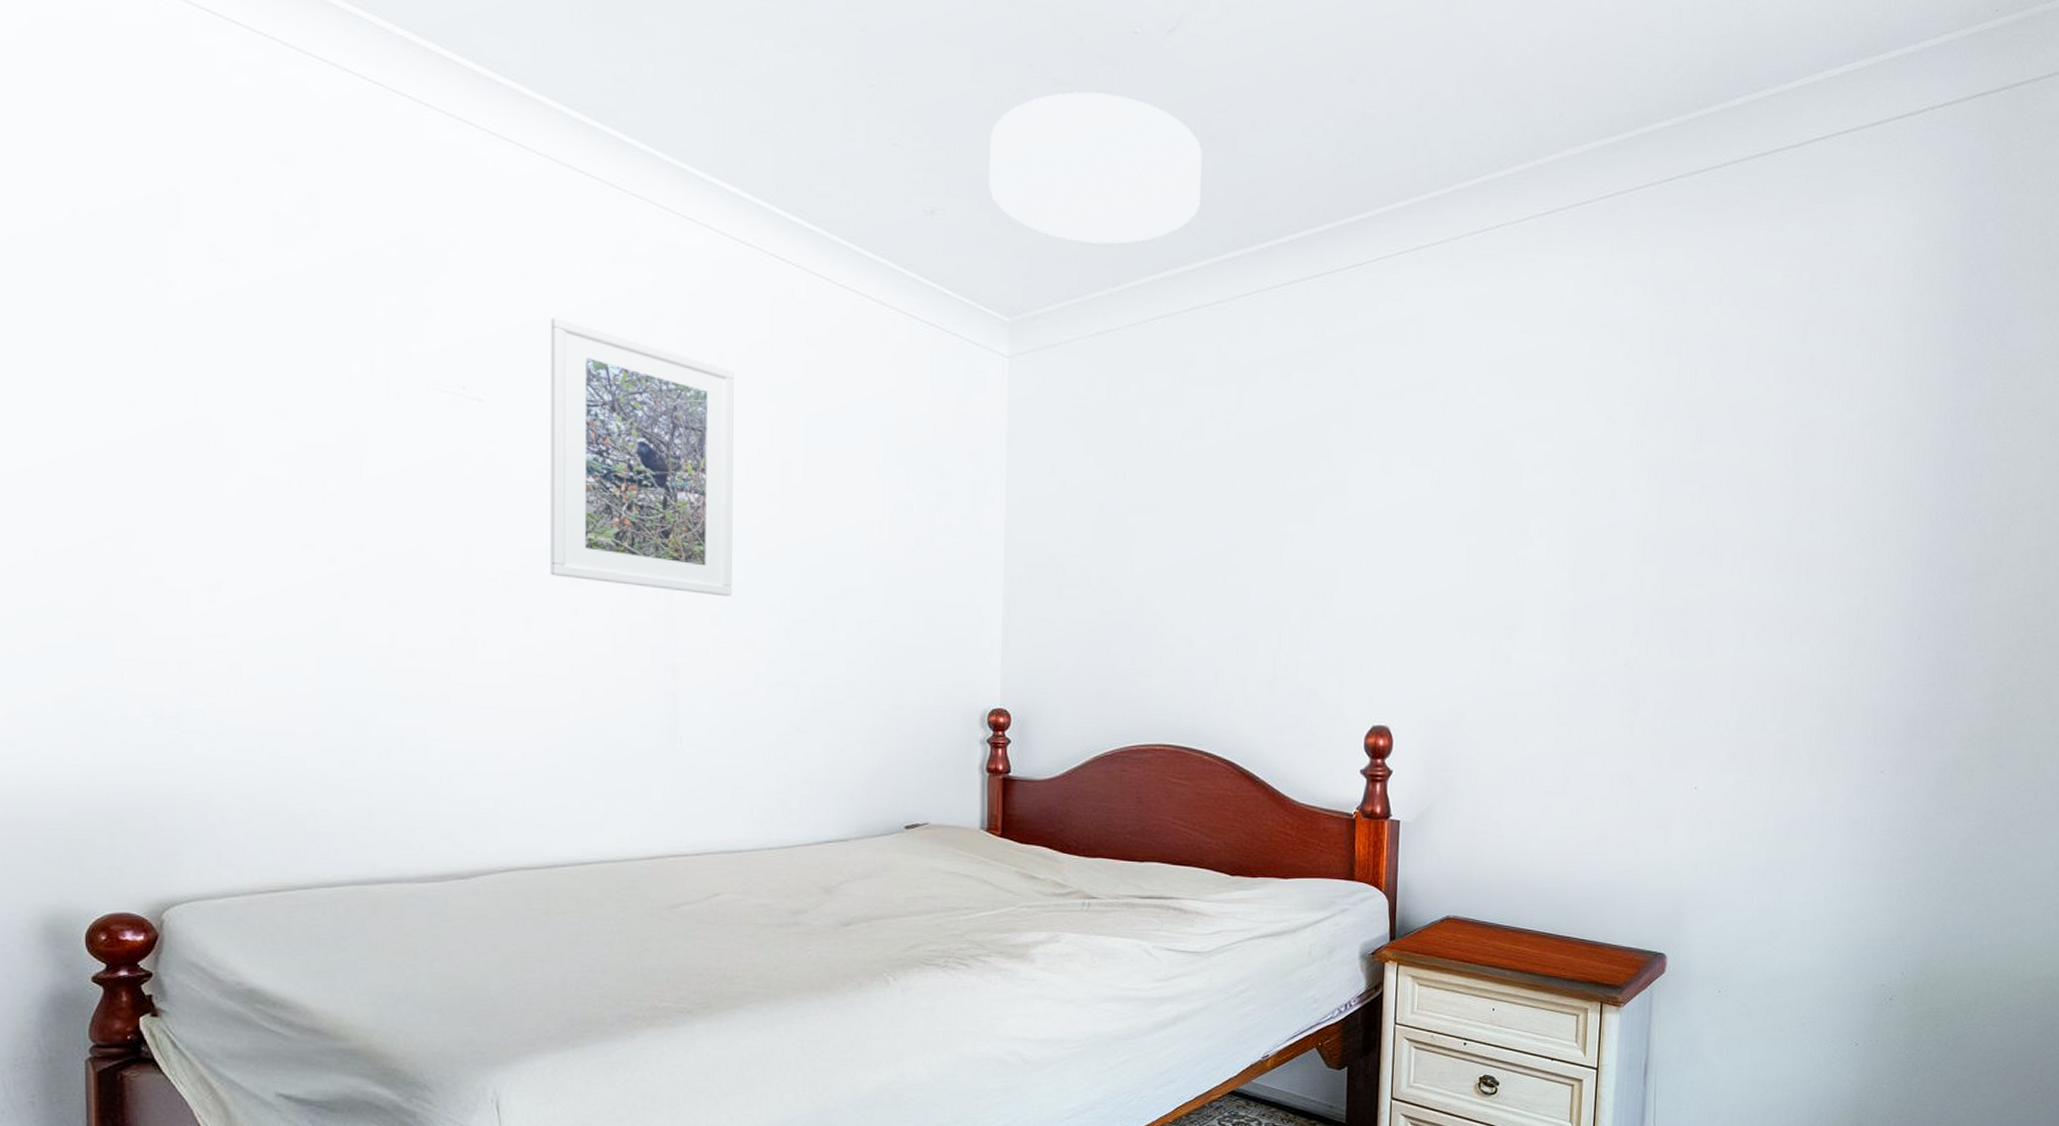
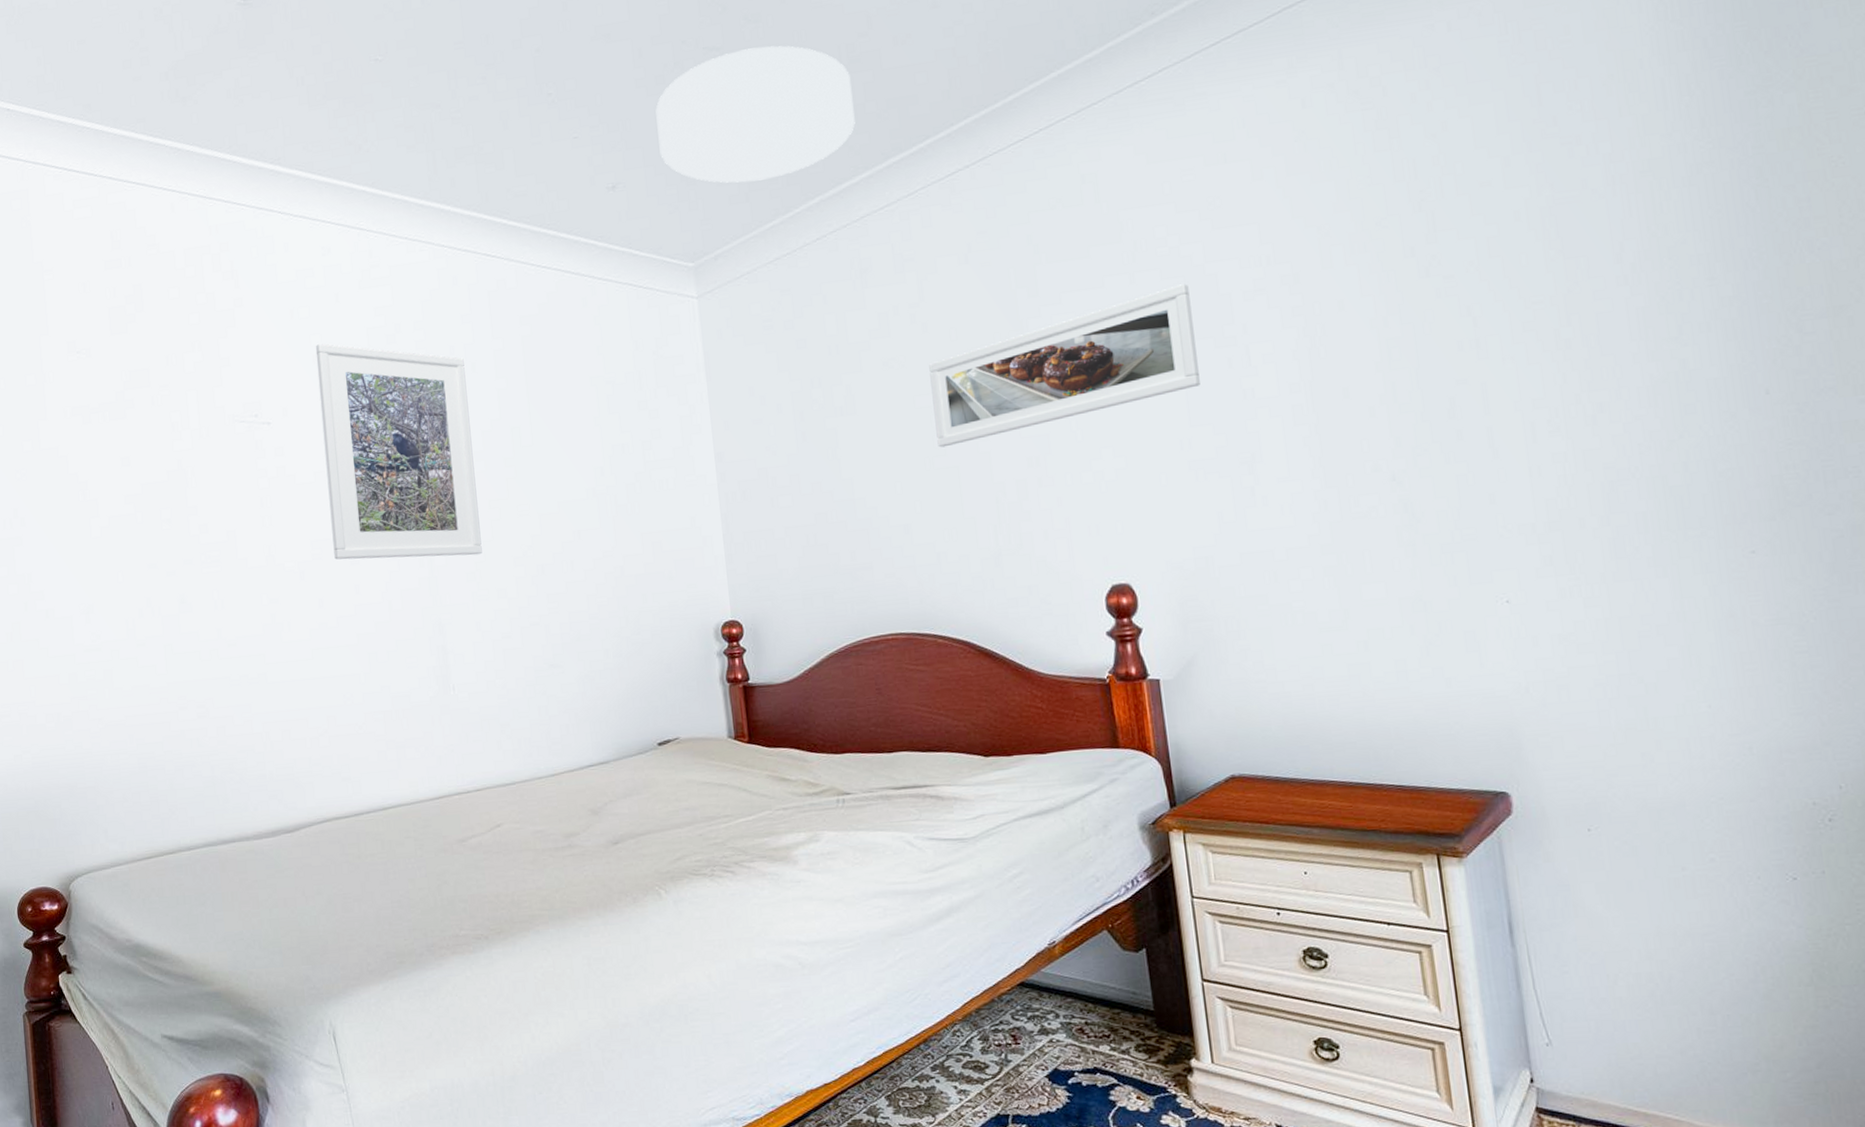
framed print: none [1232,445,1487,565] -> present [929,284,1200,448]

